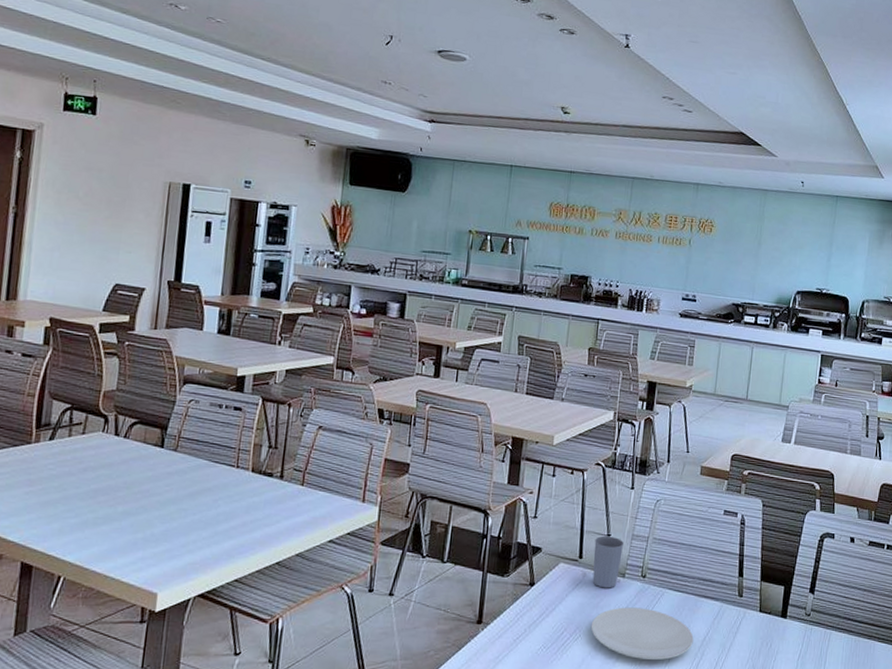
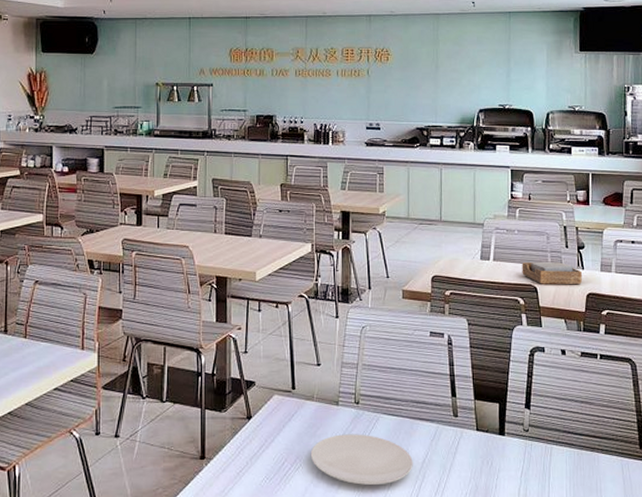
cup: present [592,535,623,589] -> none [306,365,334,417]
napkin holder: none [821,448,879,475] -> present [522,261,582,285]

